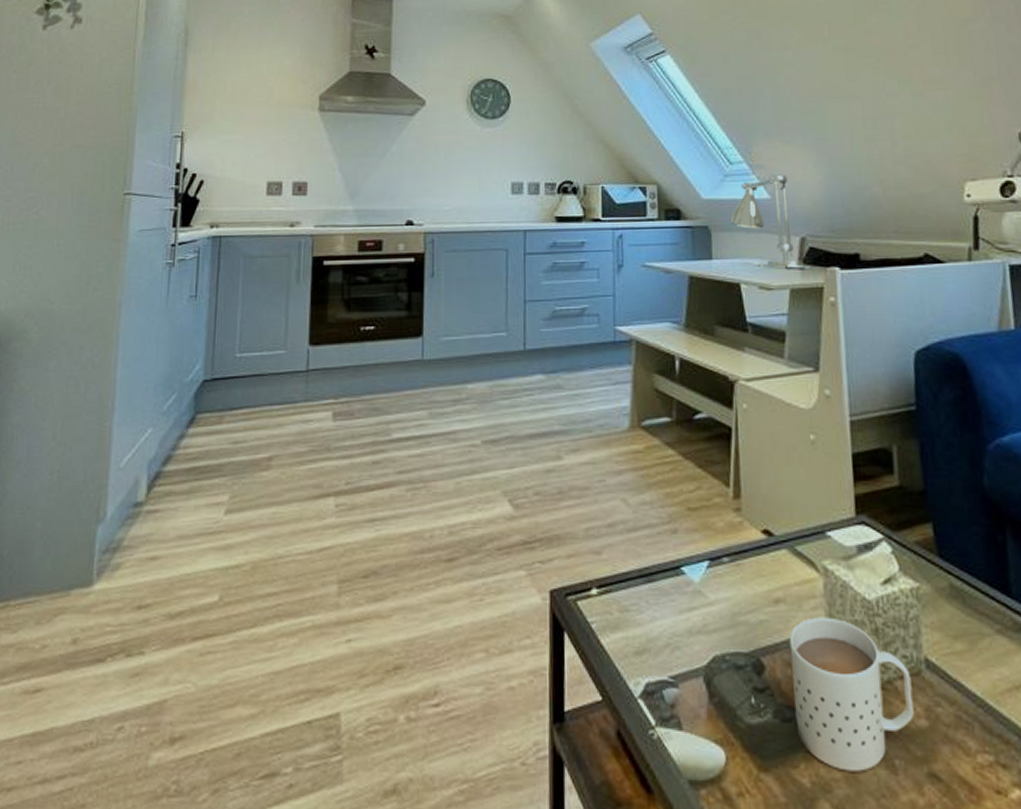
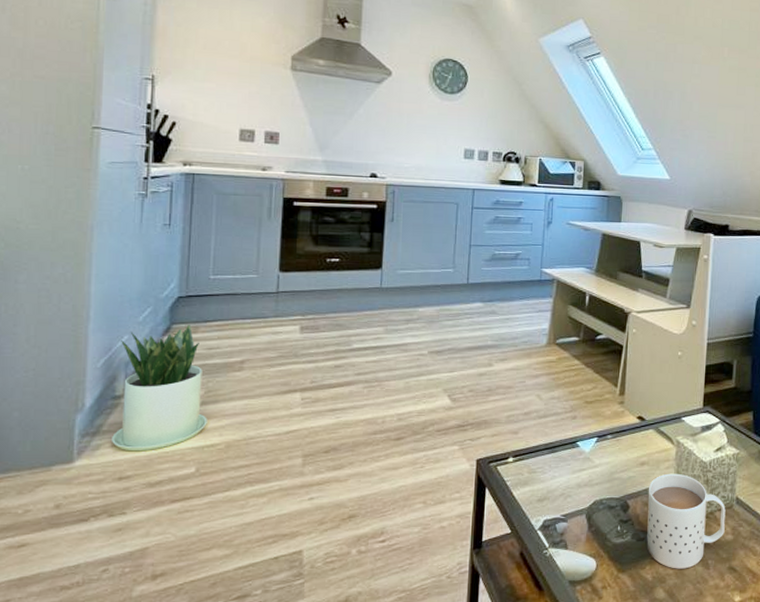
planter: none [132,414,232,571] -> present [112,325,207,450]
desk lamp: present [729,174,813,271] -> none [637,161,695,235]

